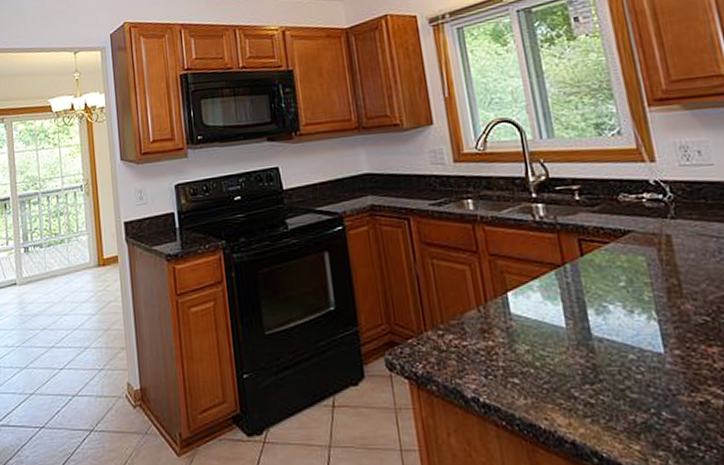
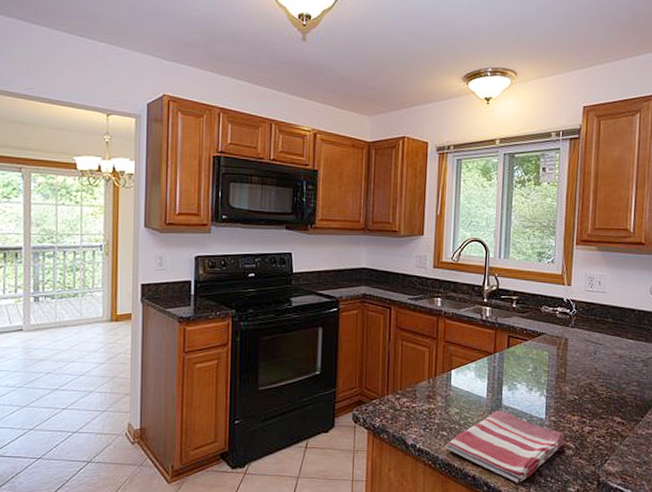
dish towel: none [520,345,707,452] -> present [445,411,565,483]

